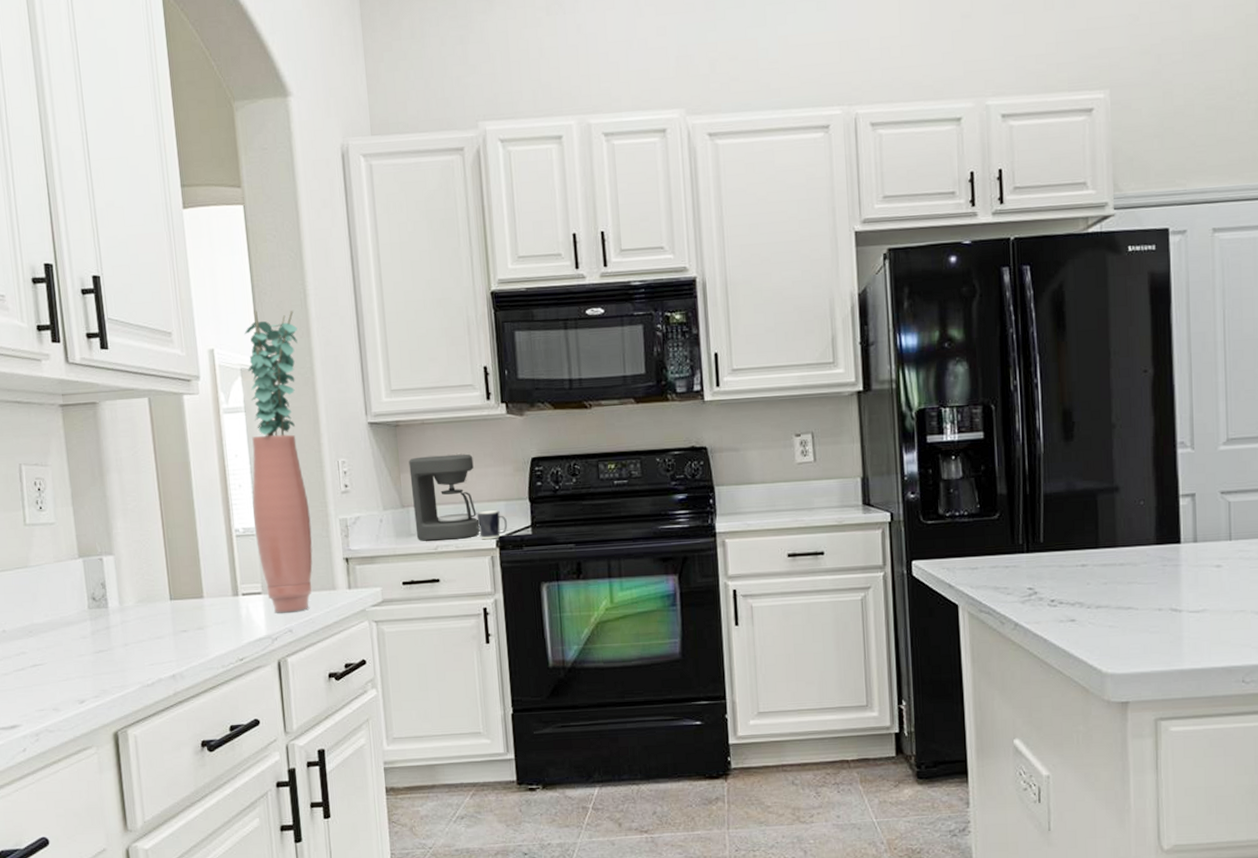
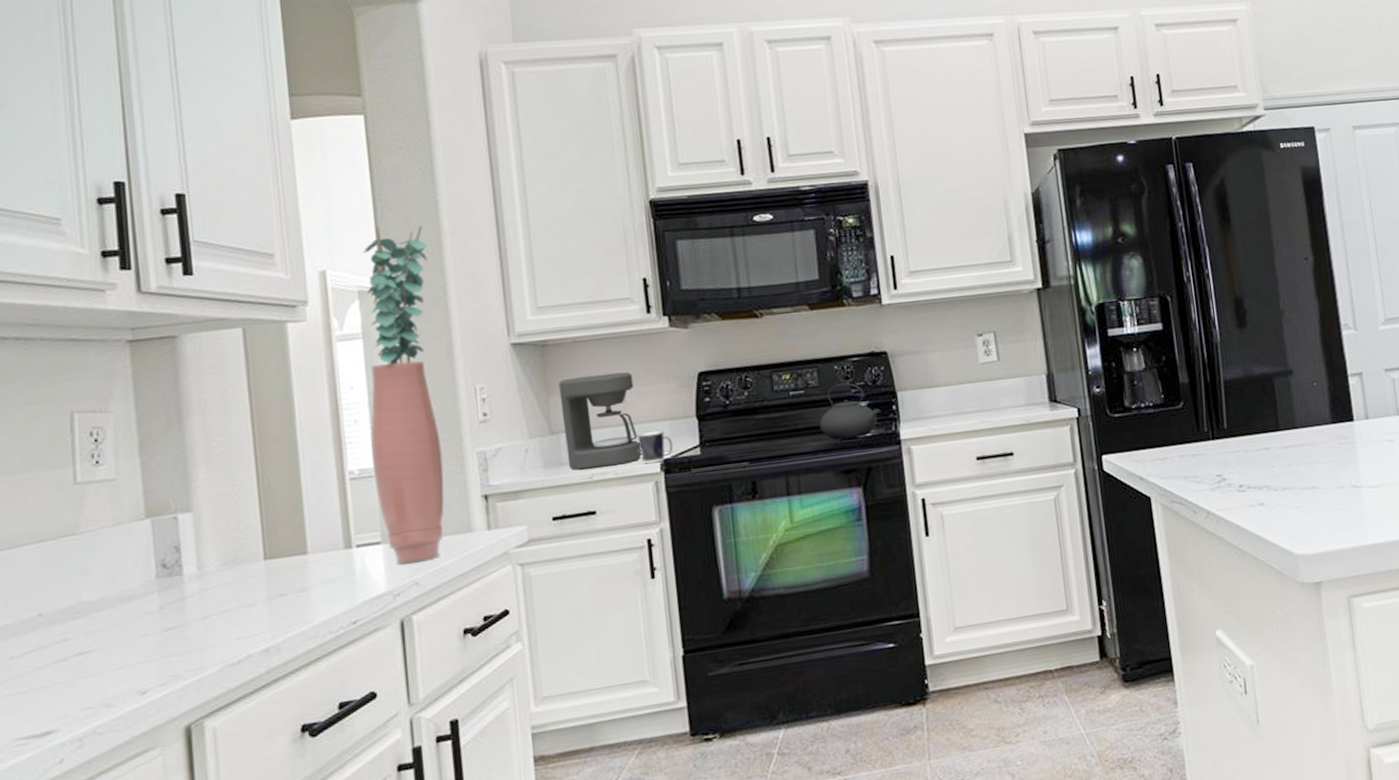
teakettle: none [640,475,699,529] -> present [819,383,881,440]

